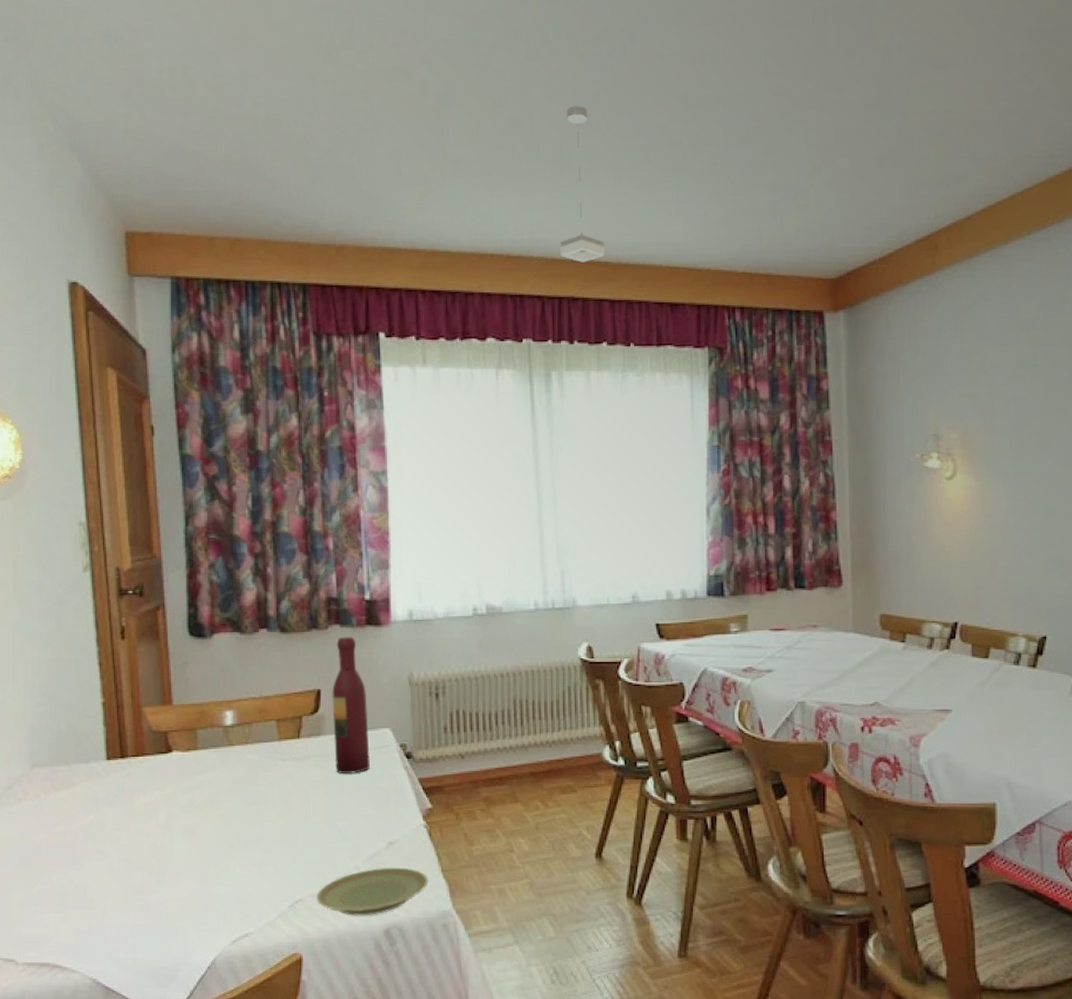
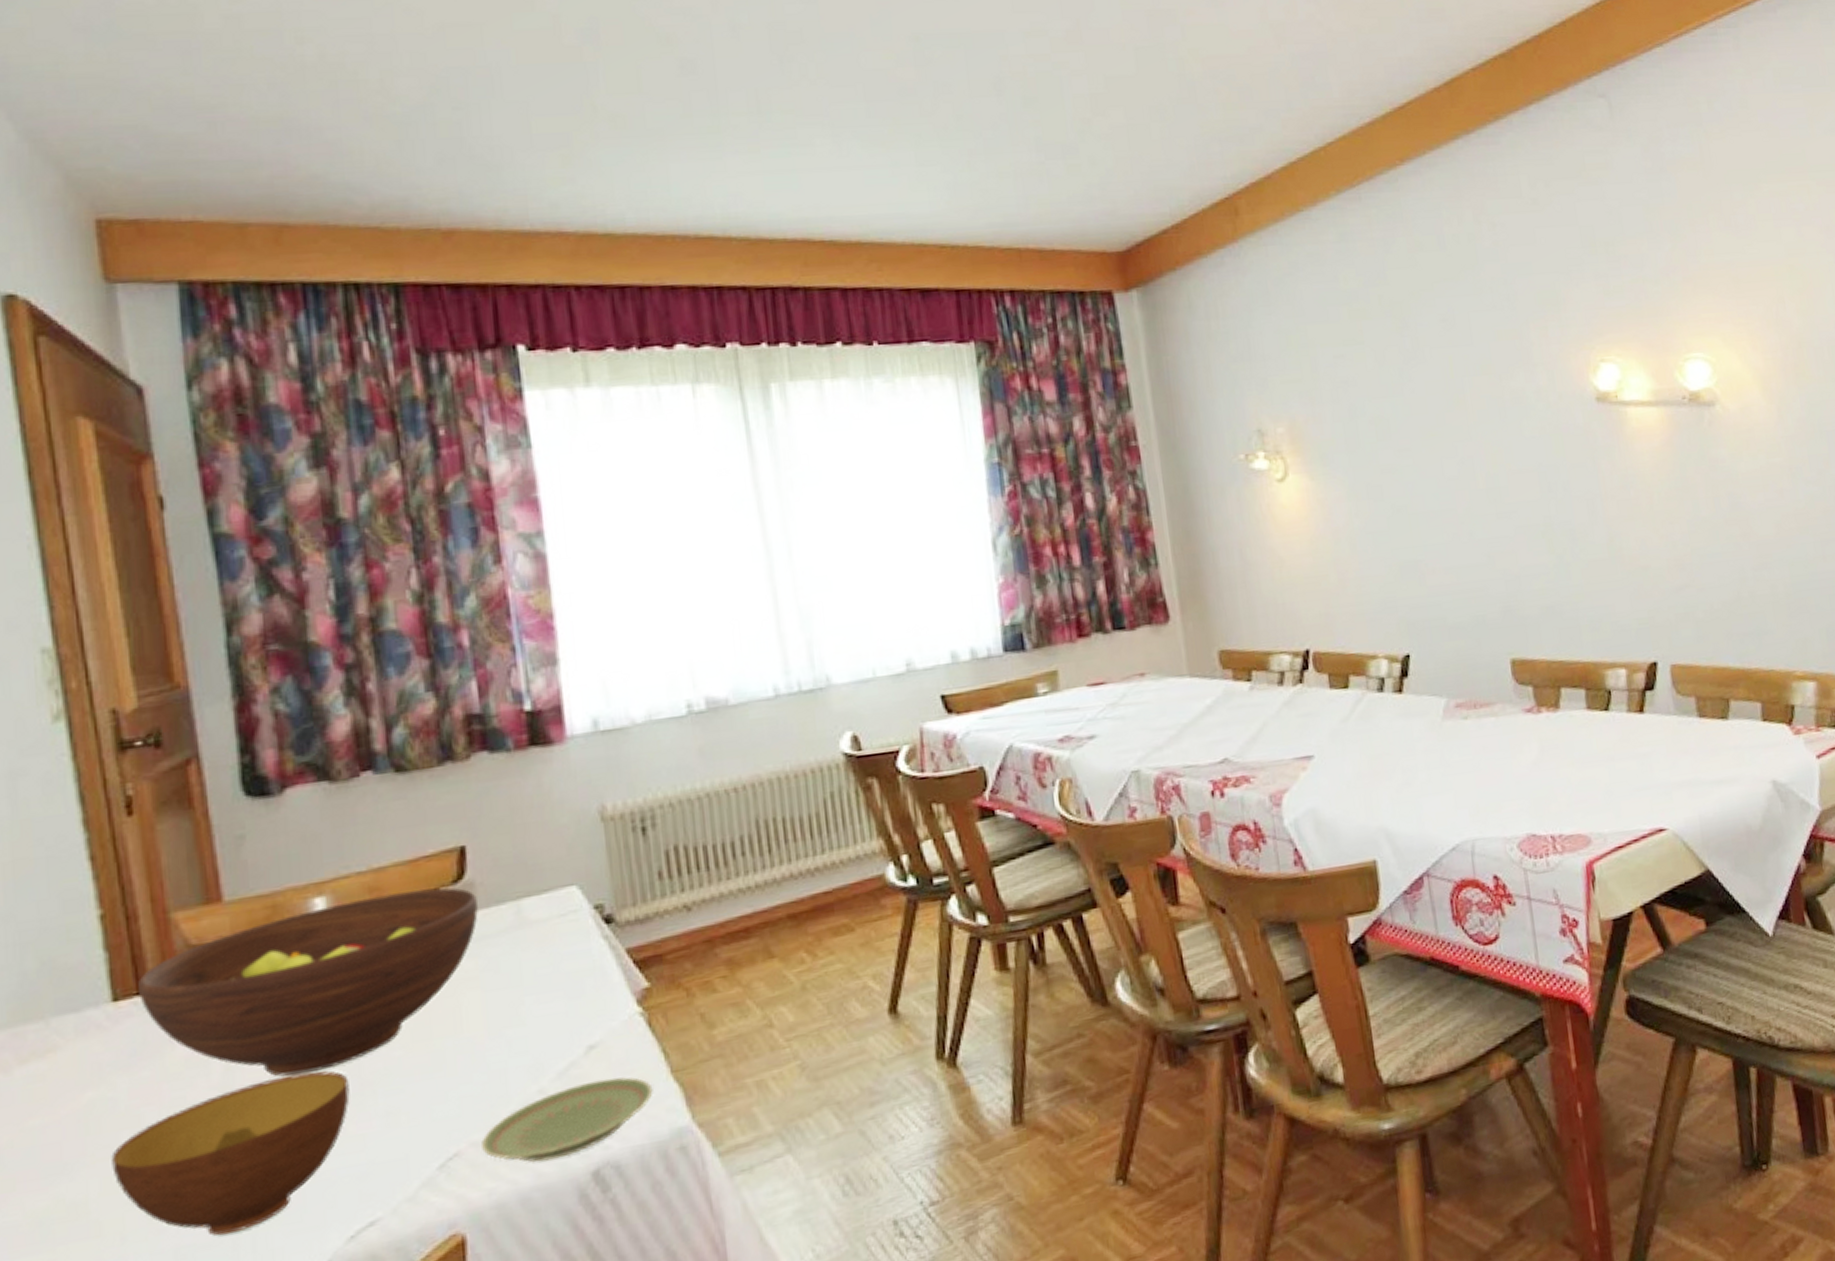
bowl: none [101,827,239,924] -> present [111,1071,350,1236]
fruit bowl: none [121,716,325,827] -> present [138,887,478,1077]
wine bottle: present [332,636,370,774] -> none [483,765,551,961]
pendant lamp: present [561,106,605,262] -> none [760,46,829,242]

